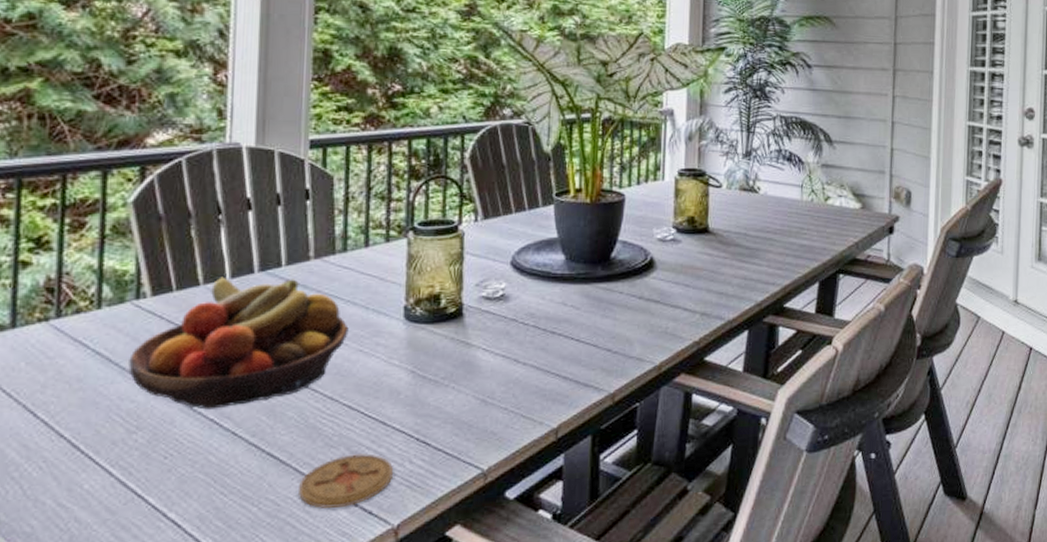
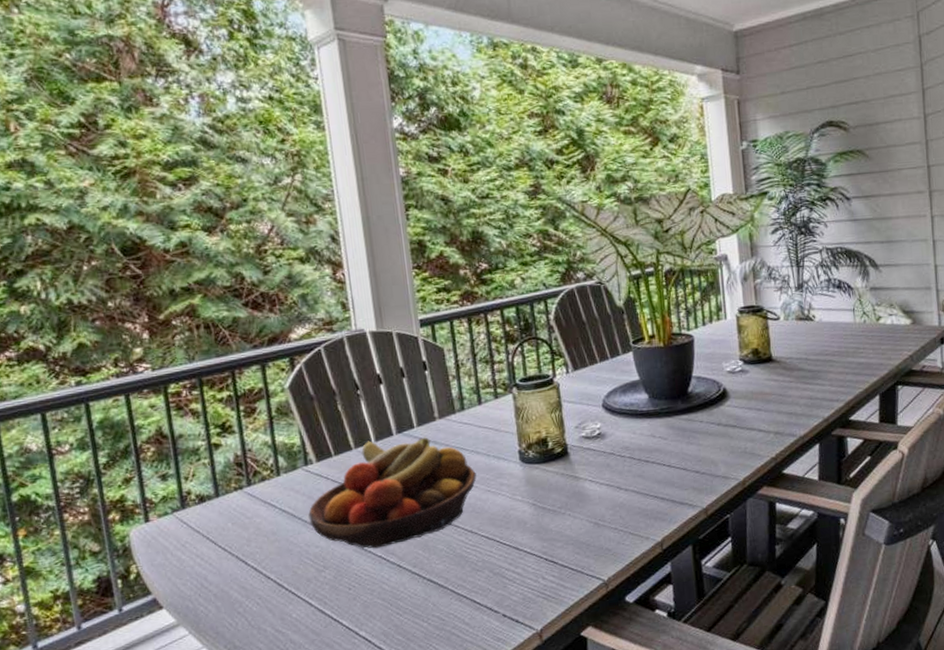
coaster: present [297,454,394,508] -> none [457,574,531,620]

